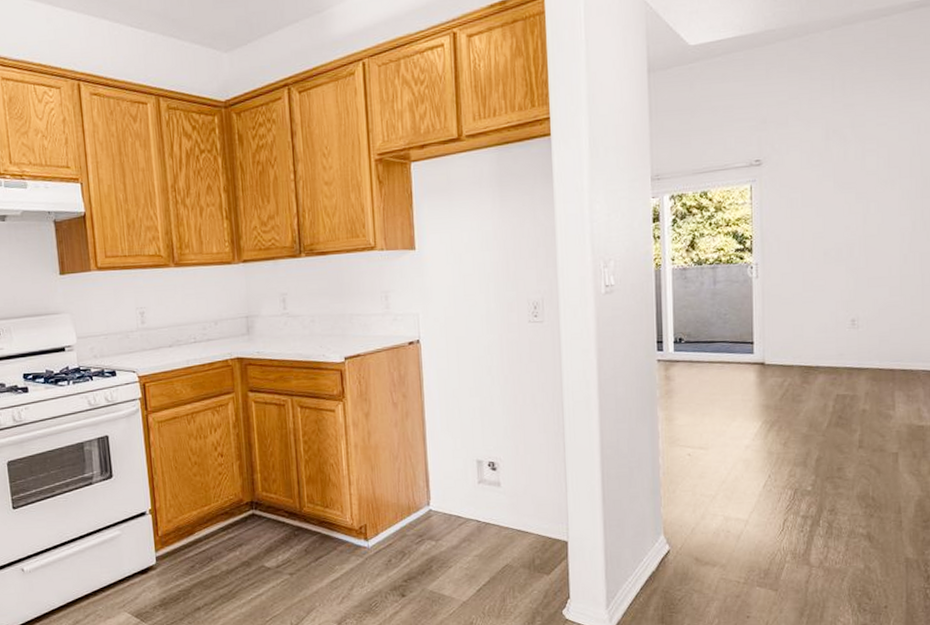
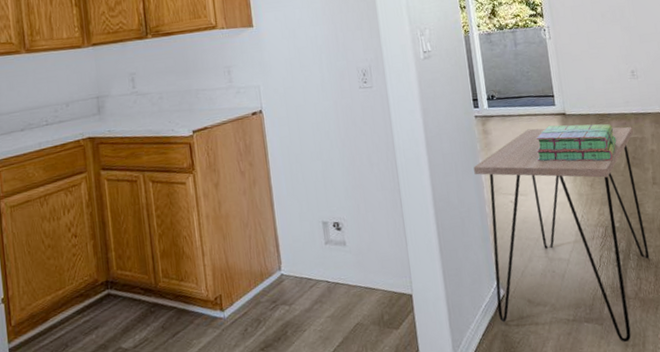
desk: none [650,377,843,612] -> present [473,126,650,343]
stack of books: none [724,375,822,419] -> present [536,123,617,162]

